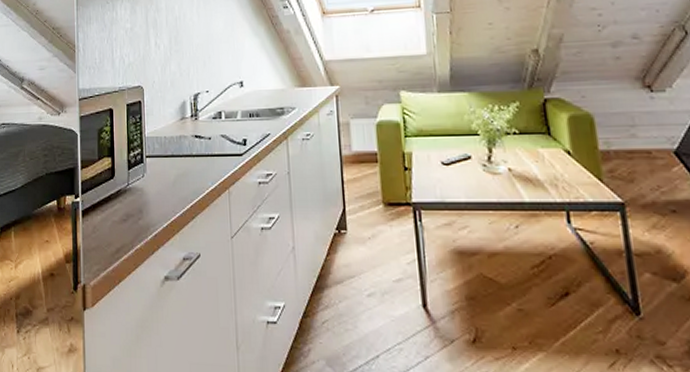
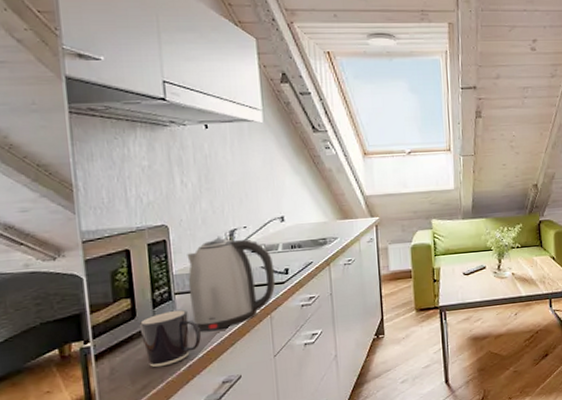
mug: none [116,173,167,232] -> present [139,309,202,368]
kettle: none [157,102,234,201] -> present [187,238,276,332]

